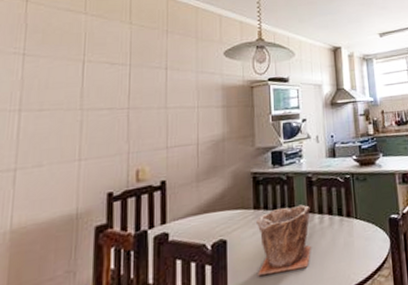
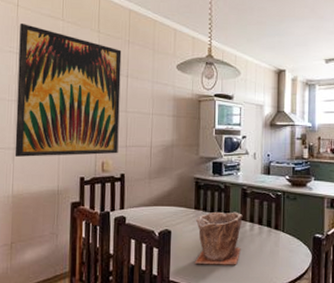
wall art: none [16,19,159,180] -> present [14,22,122,157]

